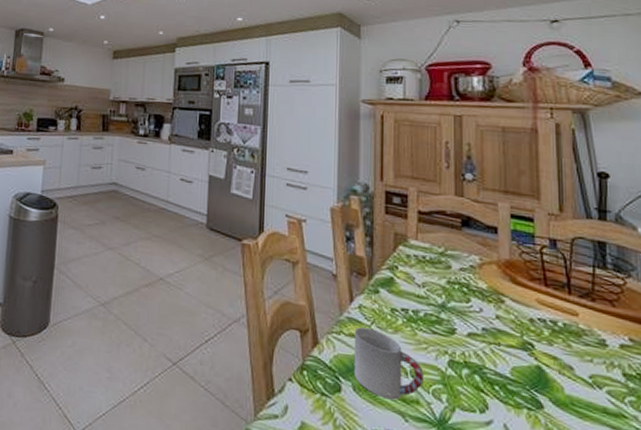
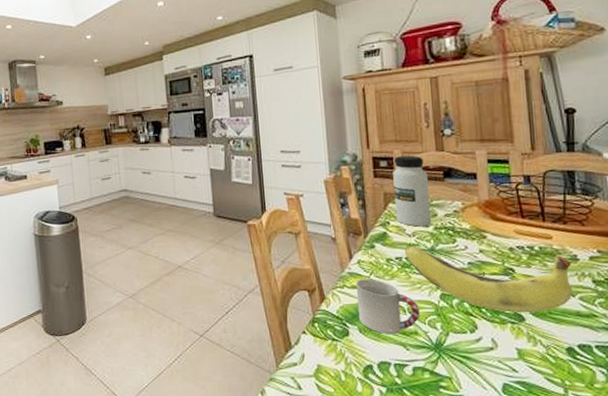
water bottle: none [406,194,445,279] -> present [393,155,432,227]
banana: none [412,296,600,402] -> present [404,245,573,313]

